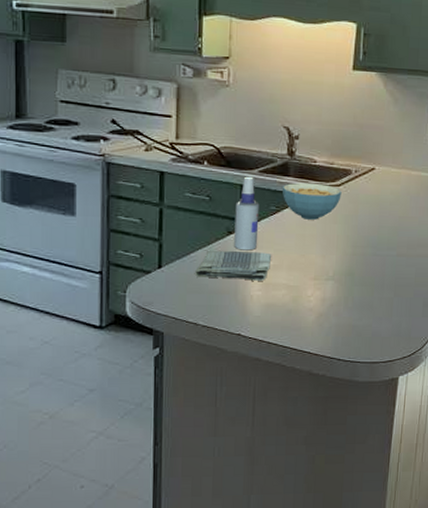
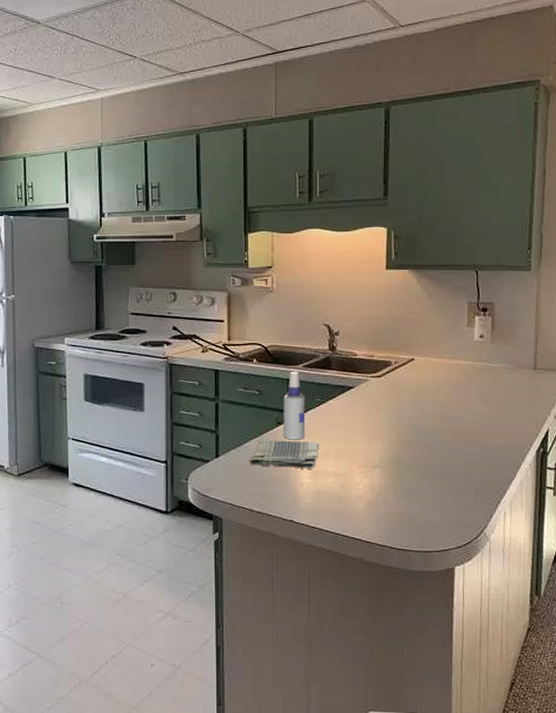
cereal bowl: present [282,182,342,220] -> none [325,375,383,410]

